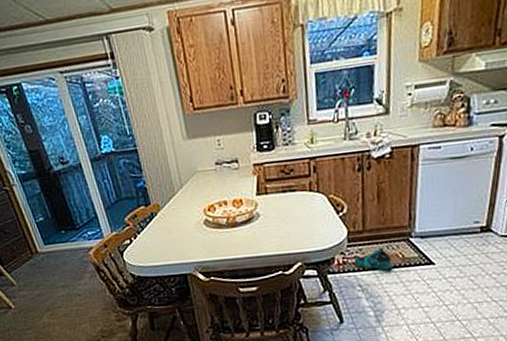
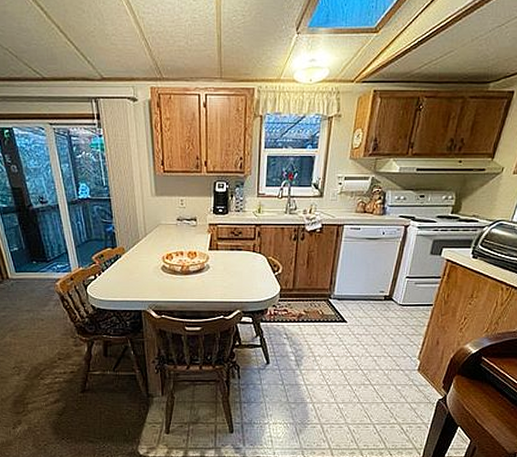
shoe: present [354,247,393,272] -> none [283,304,314,325]

